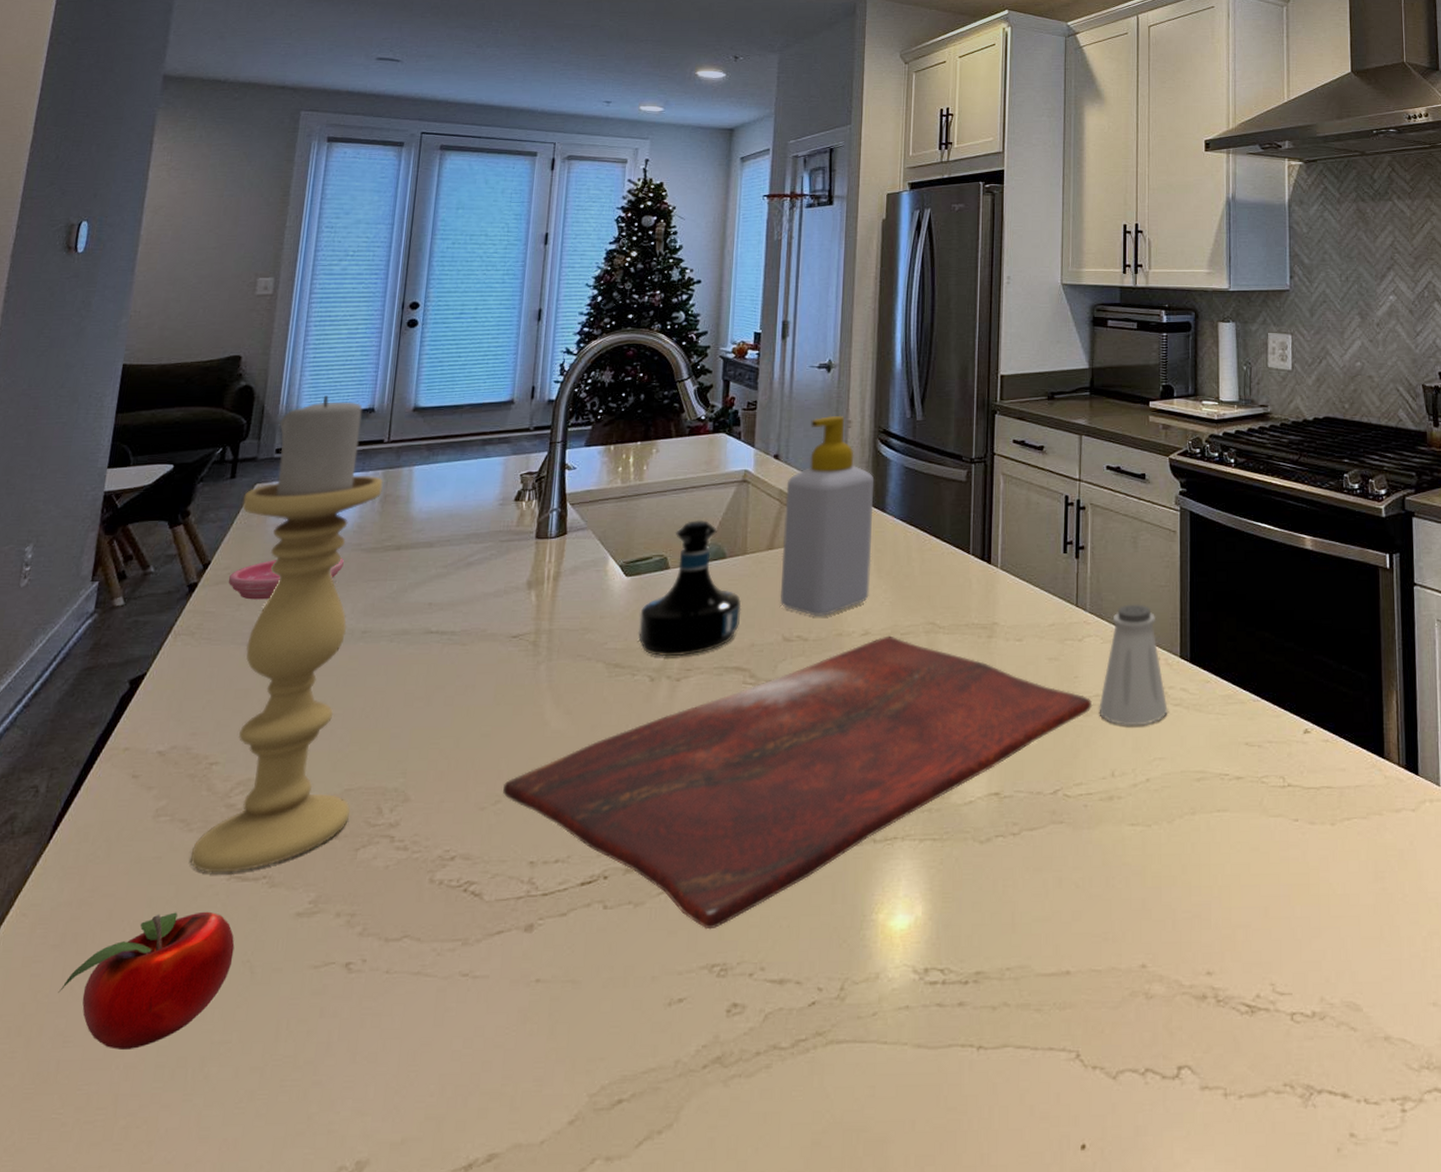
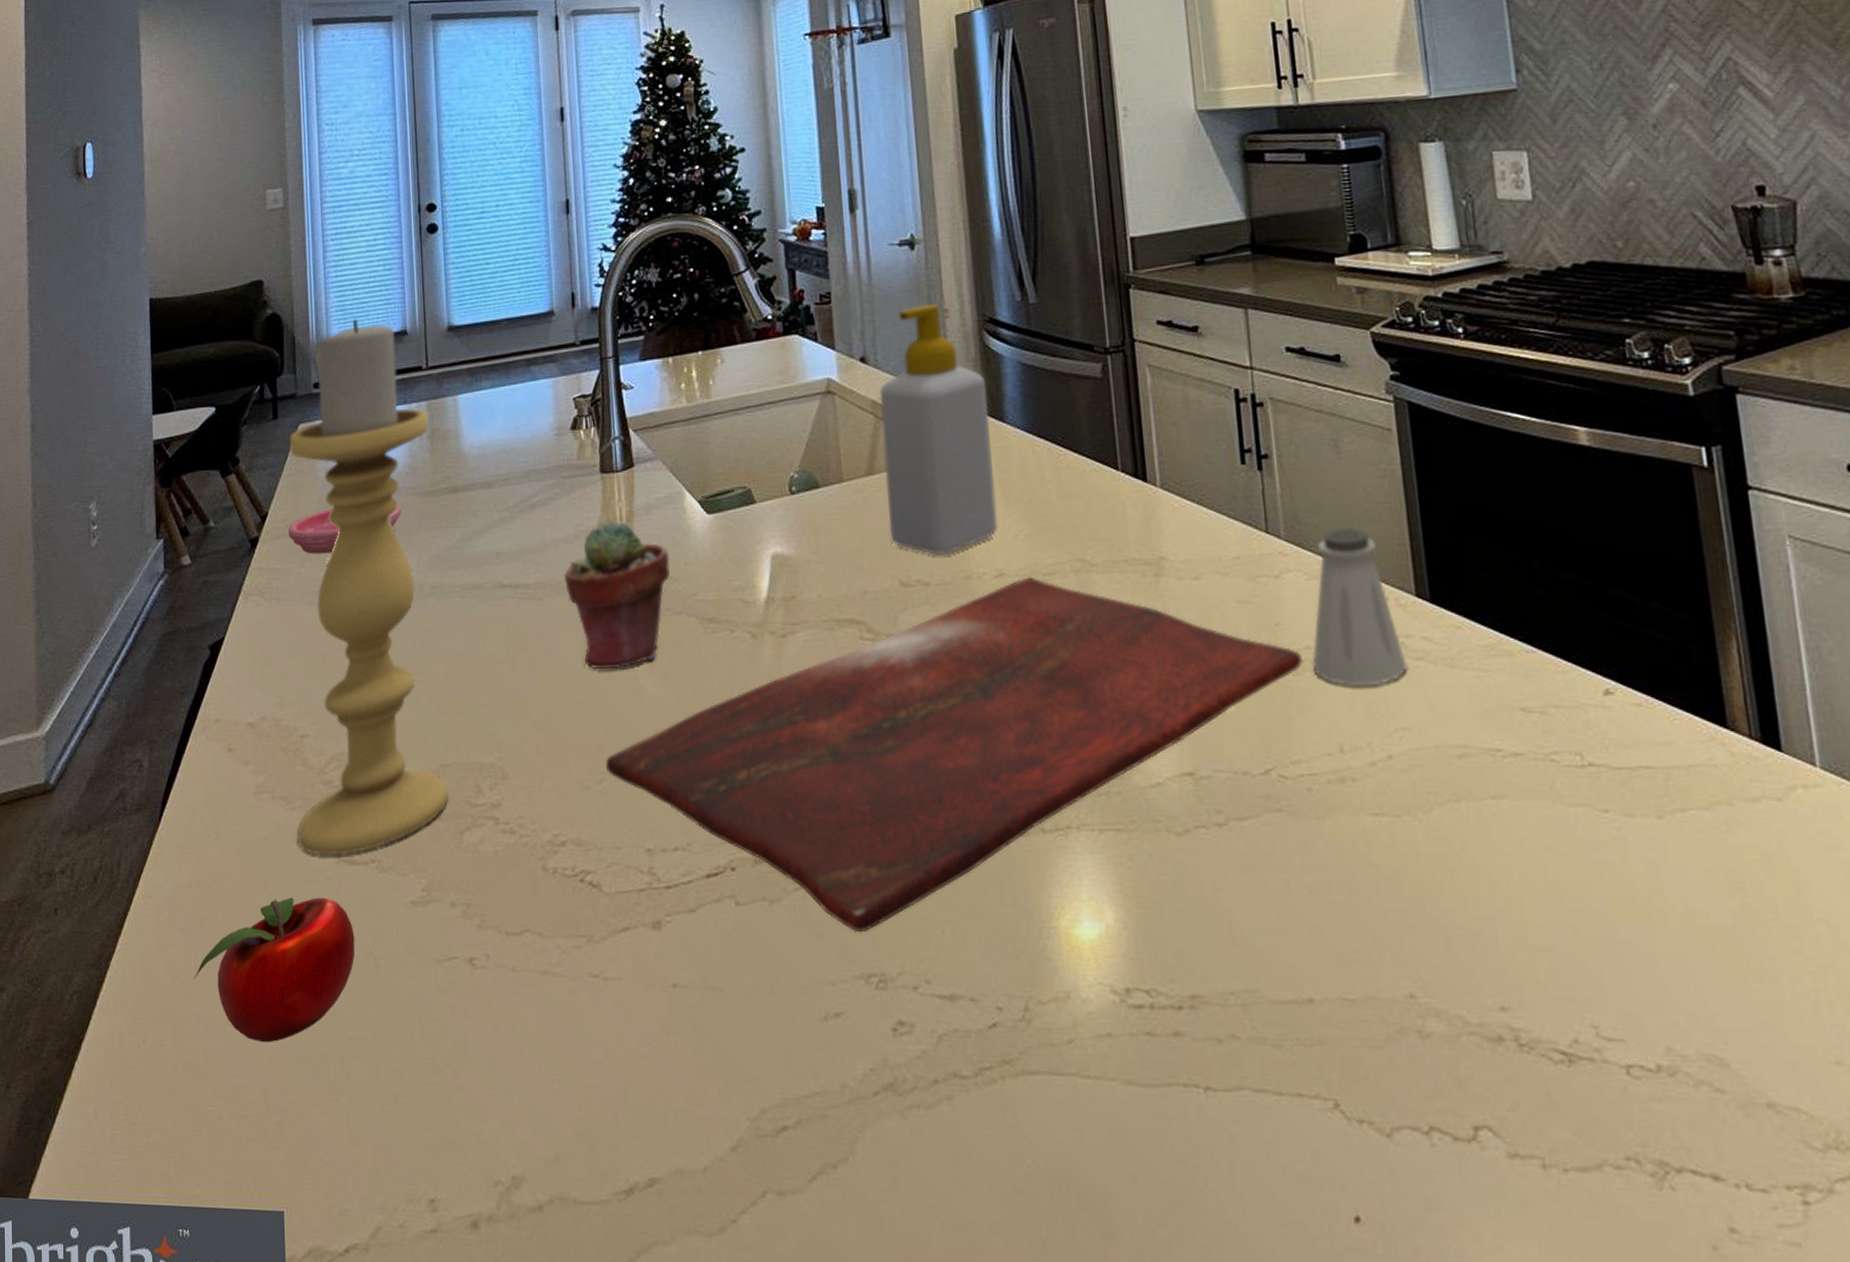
potted succulent: none [488,579,588,706] -> present [563,521,670,670]
tequila bottle: present [638,519,742,657] -> none [729,441,846,609]

